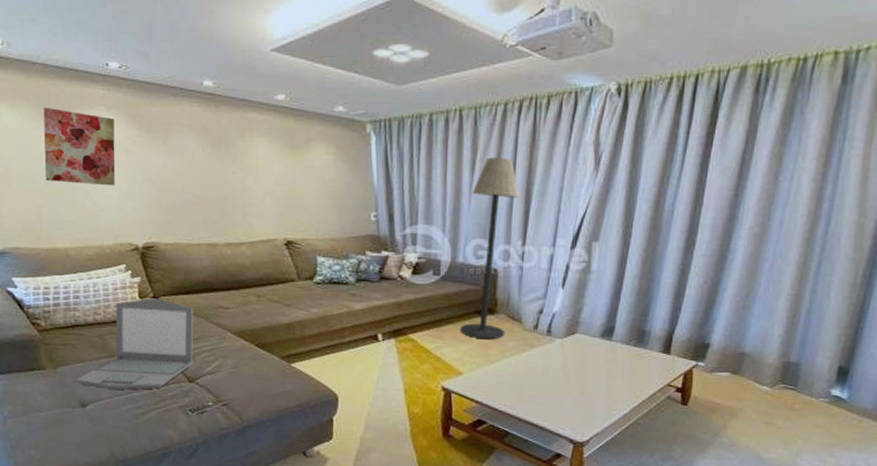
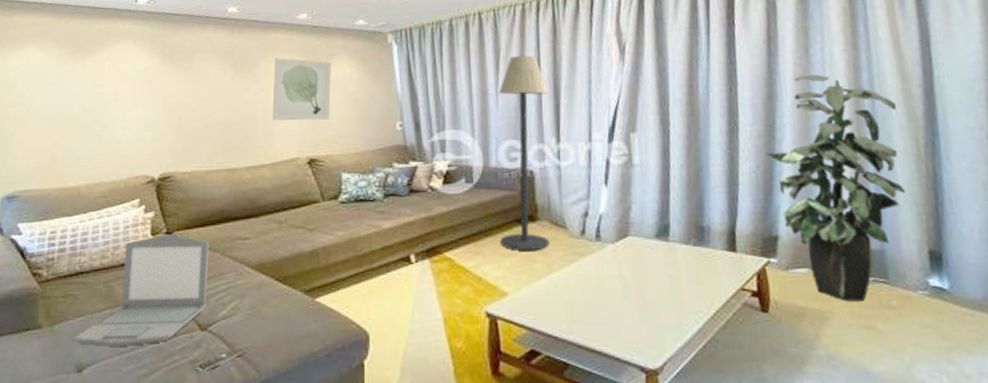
wall art: present [43,107,116,186] -> none [64,45,139,118]
wall art: none [250,139,308,204] -> present [272,58,331,121]
indoor plant: none [714,200,848,404] -> present [765,74,905,303]

